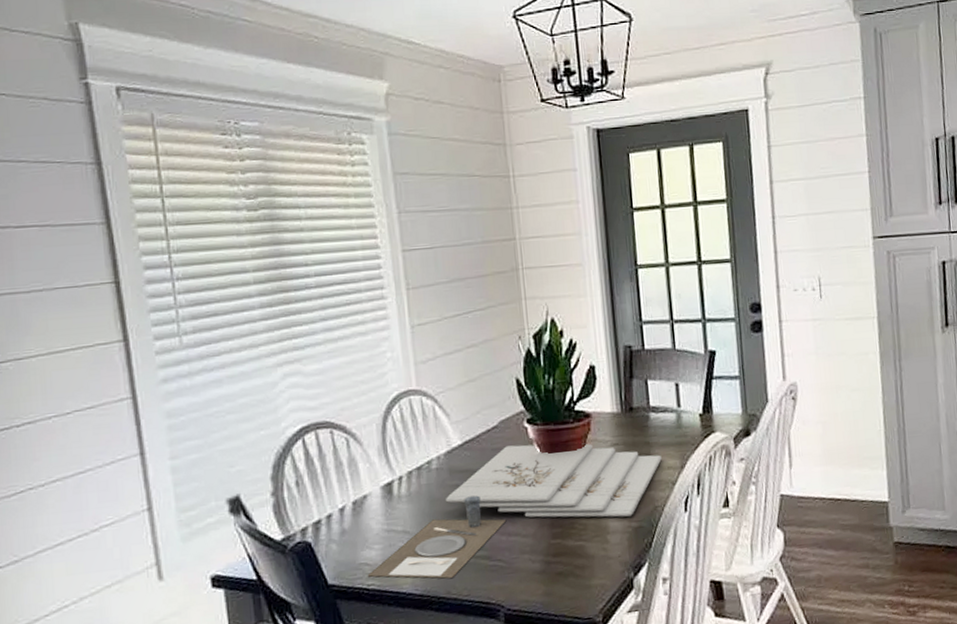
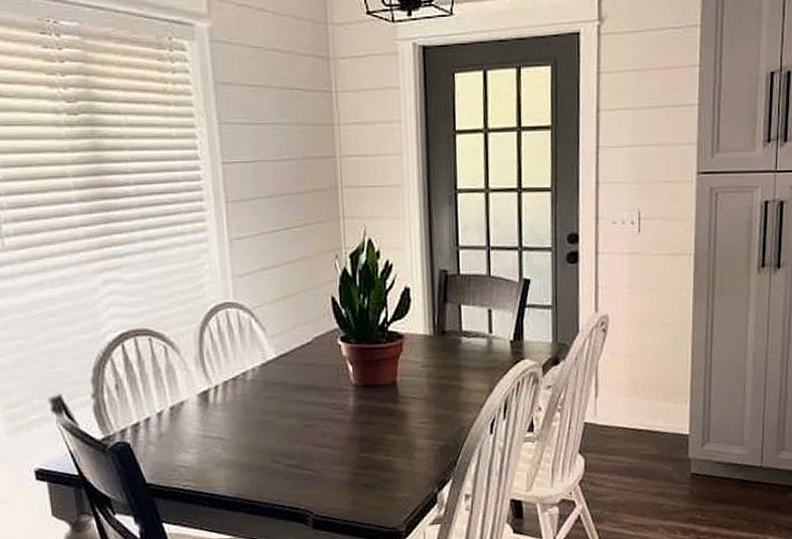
place setting: present [367,495,507,579] -> none [183,407,318,485]
placemat: present [445,443,662,518] -> none [259,361,471,436]

